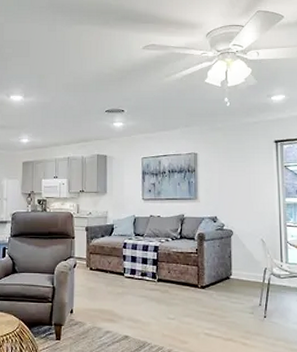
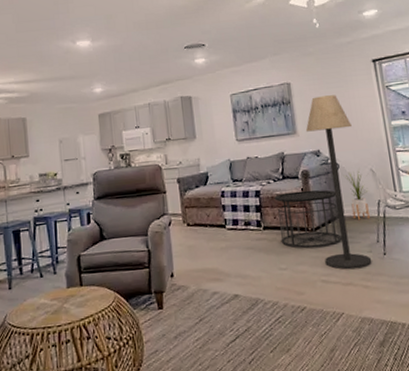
side table: none [171,251,227,304] -> present [274,190,342,249]
floor lamp: none [206,168,253,327] -> present [305,95,372,270]
house plant: none [237,238,257,284] -> present [345,169,370,220]

